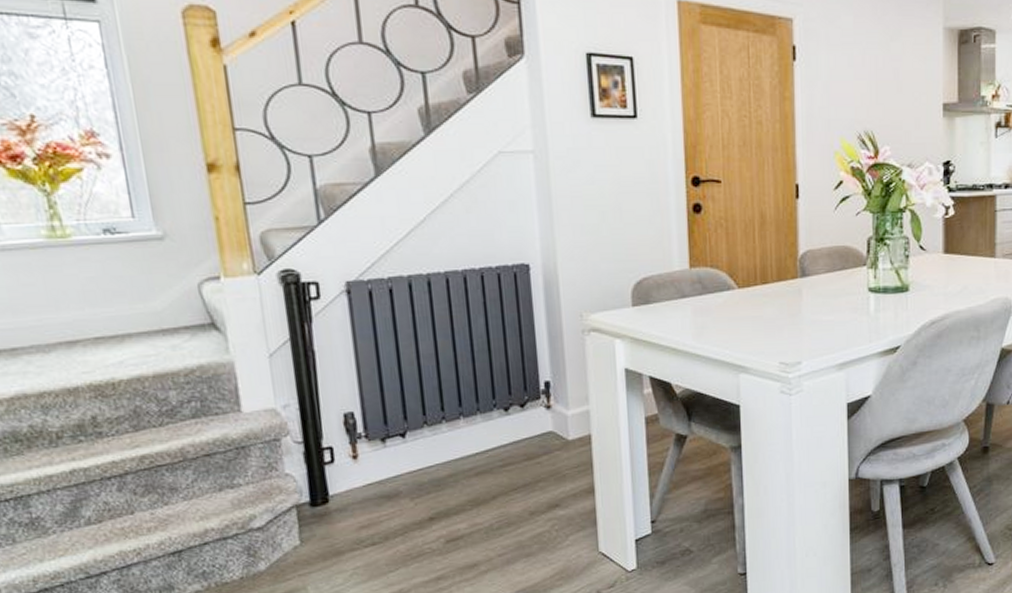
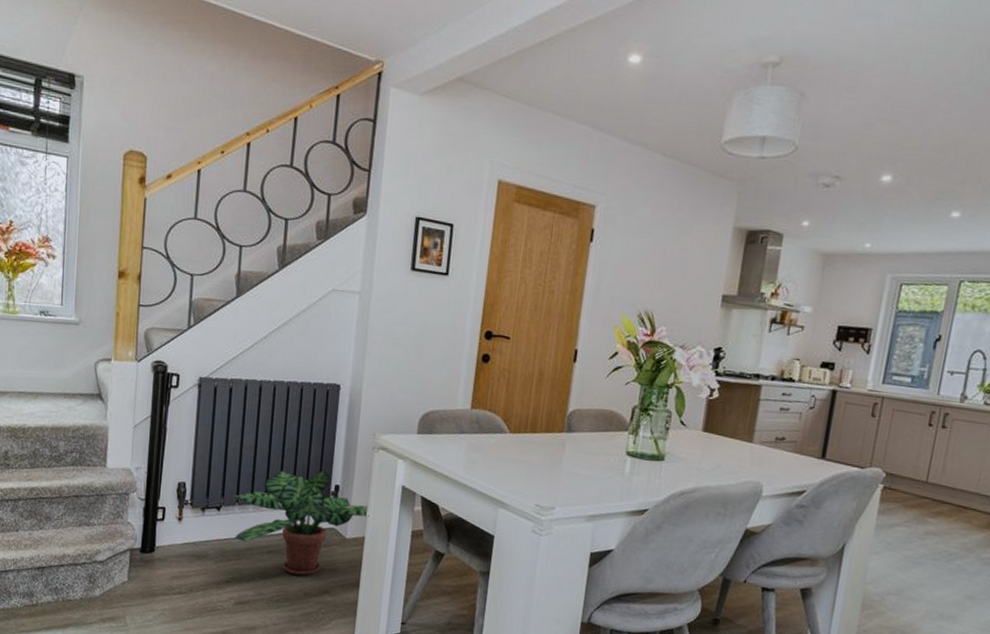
potted plant: none [419,367,592,494] -> present [233,470,369,576]

